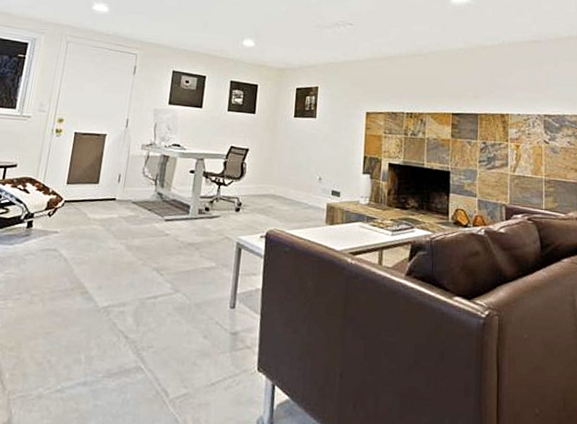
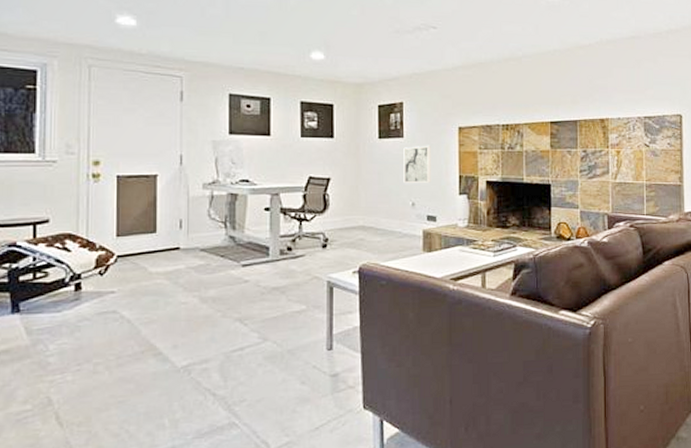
wall art: none [313,126,340,161] -> present [403,145,431,184]

